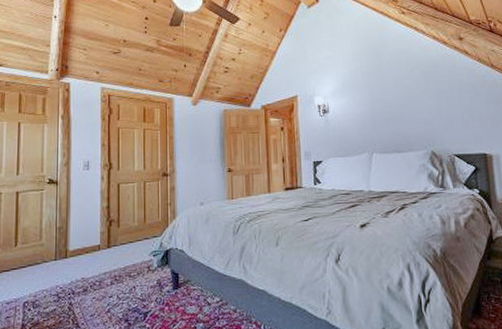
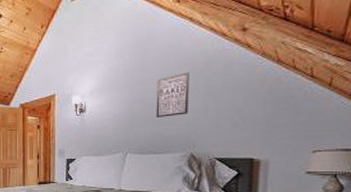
wall art: none [393,74,424,117] -> present [156,72,190,117]

